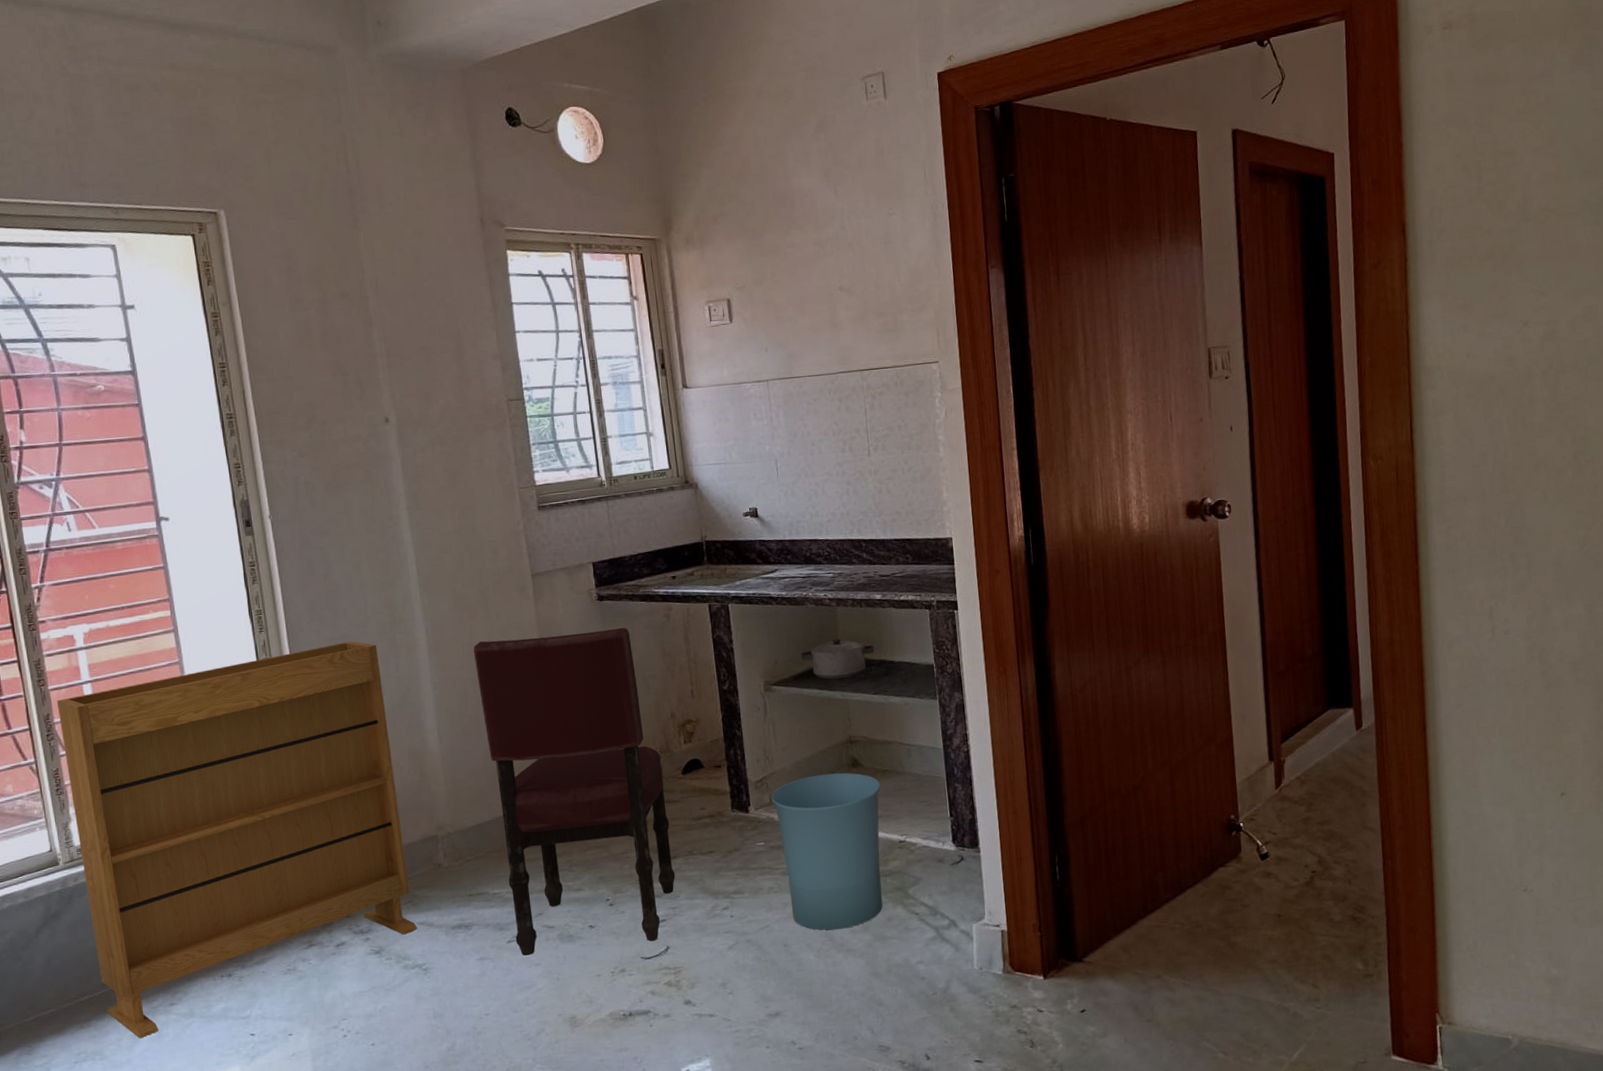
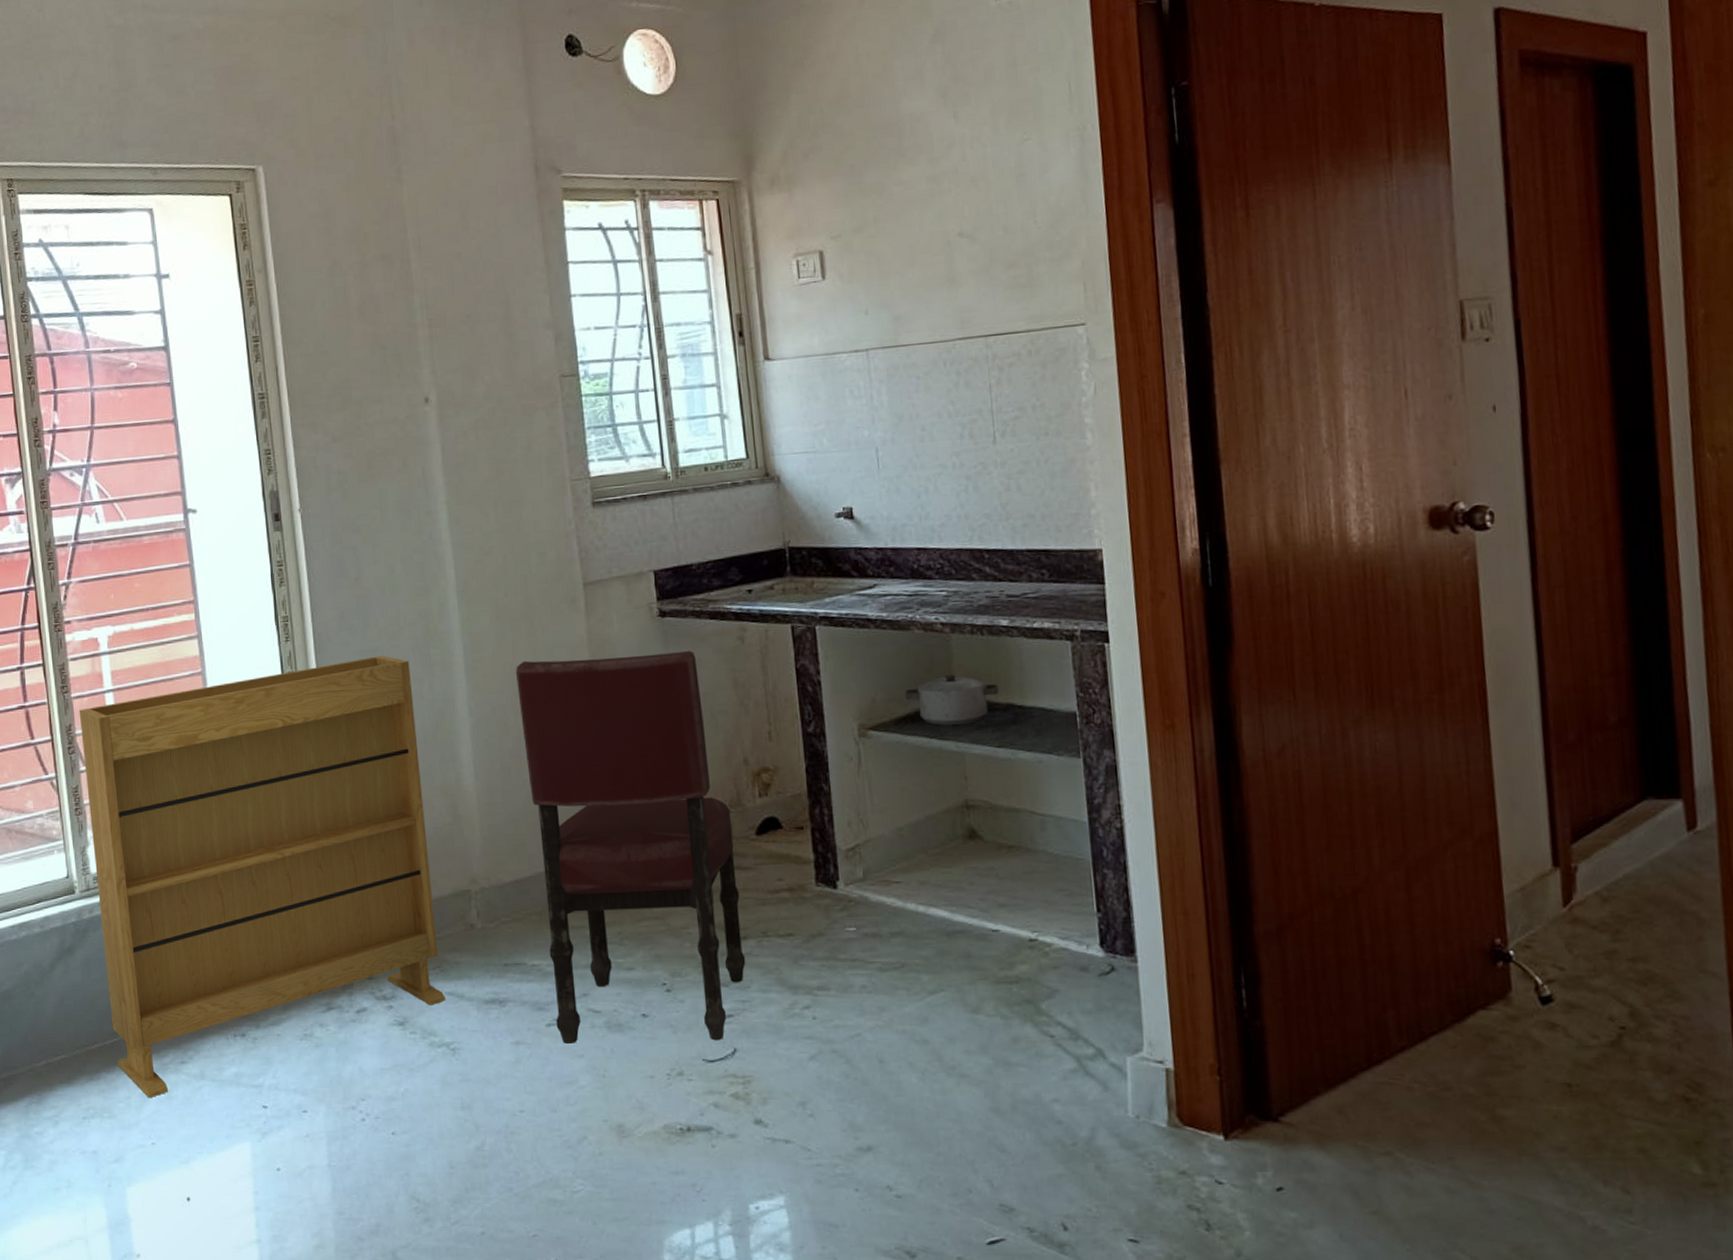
waste bin: present [771,772,883,930] -> none [865,845,1007,1047]

